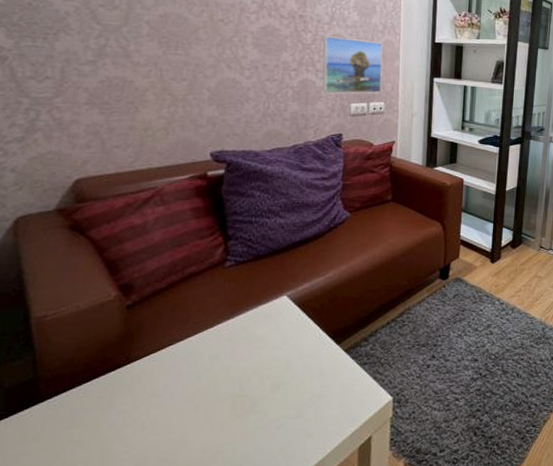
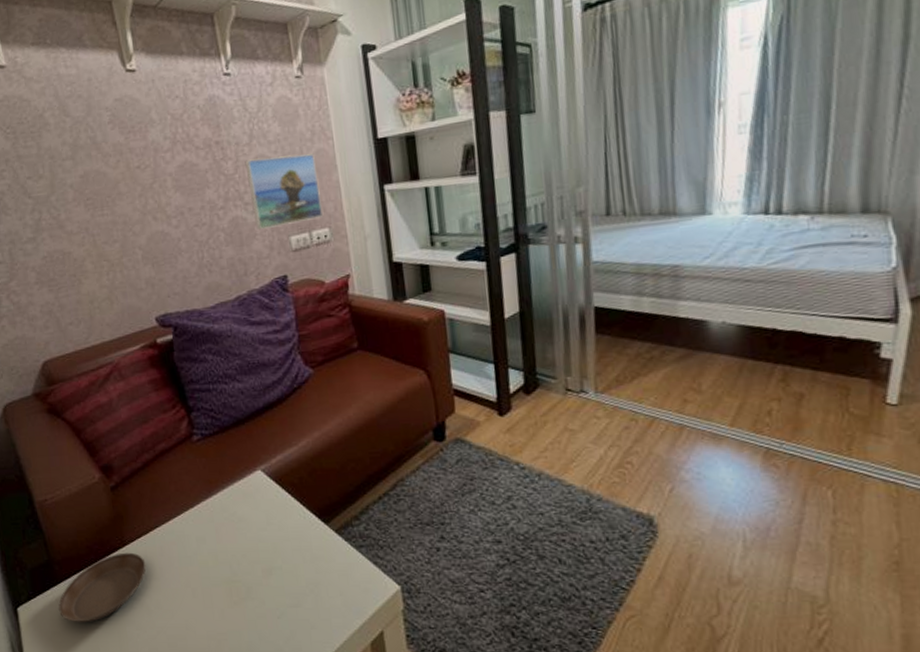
saucer: none [34,369,150,443] -> present [58,552,147,623]

